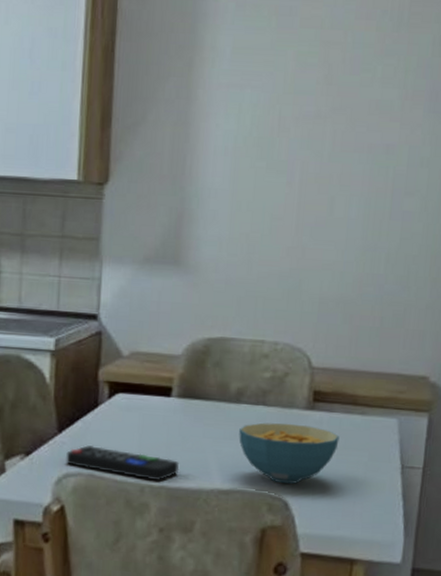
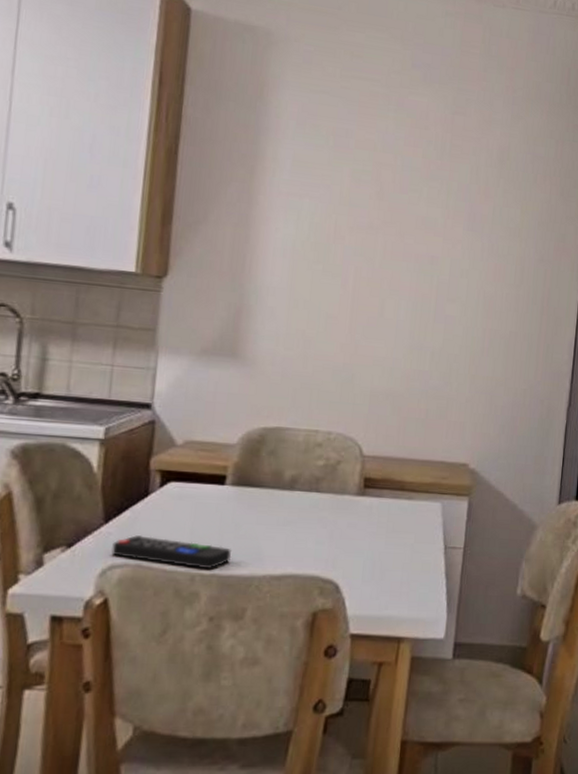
cereal bowl: present [239,422,340,484] -> none [292,508,388,568]

